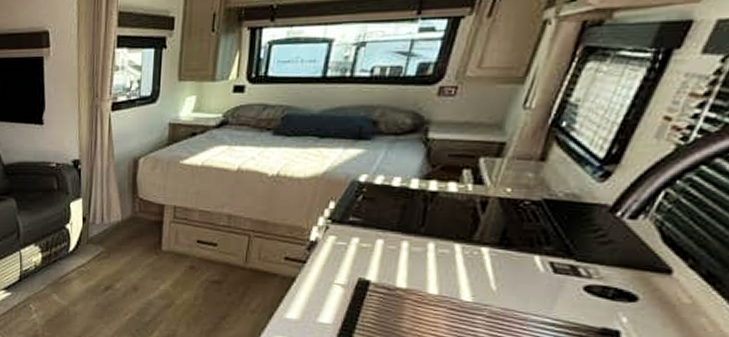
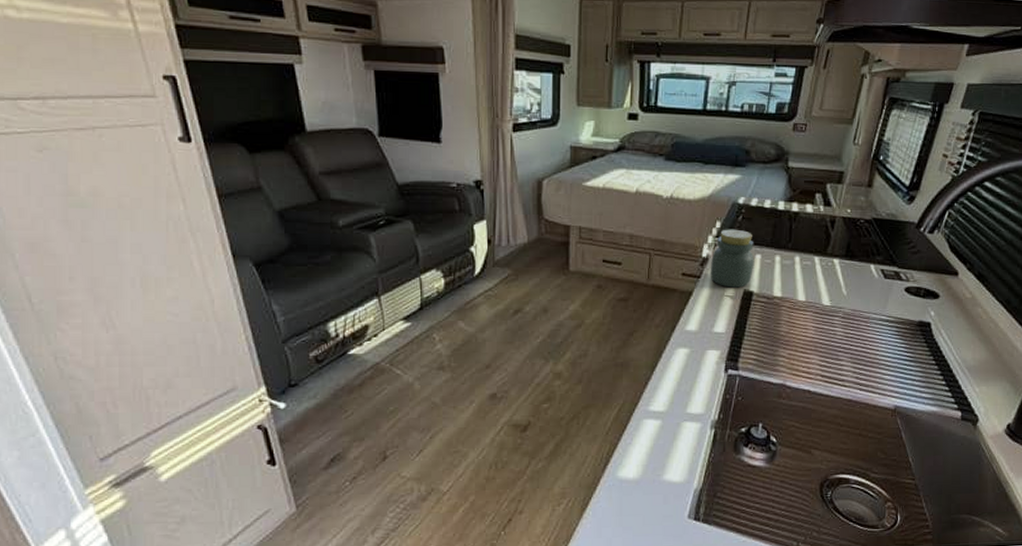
jar: none [318,210,375,276] -> present [710,229,753,288]

